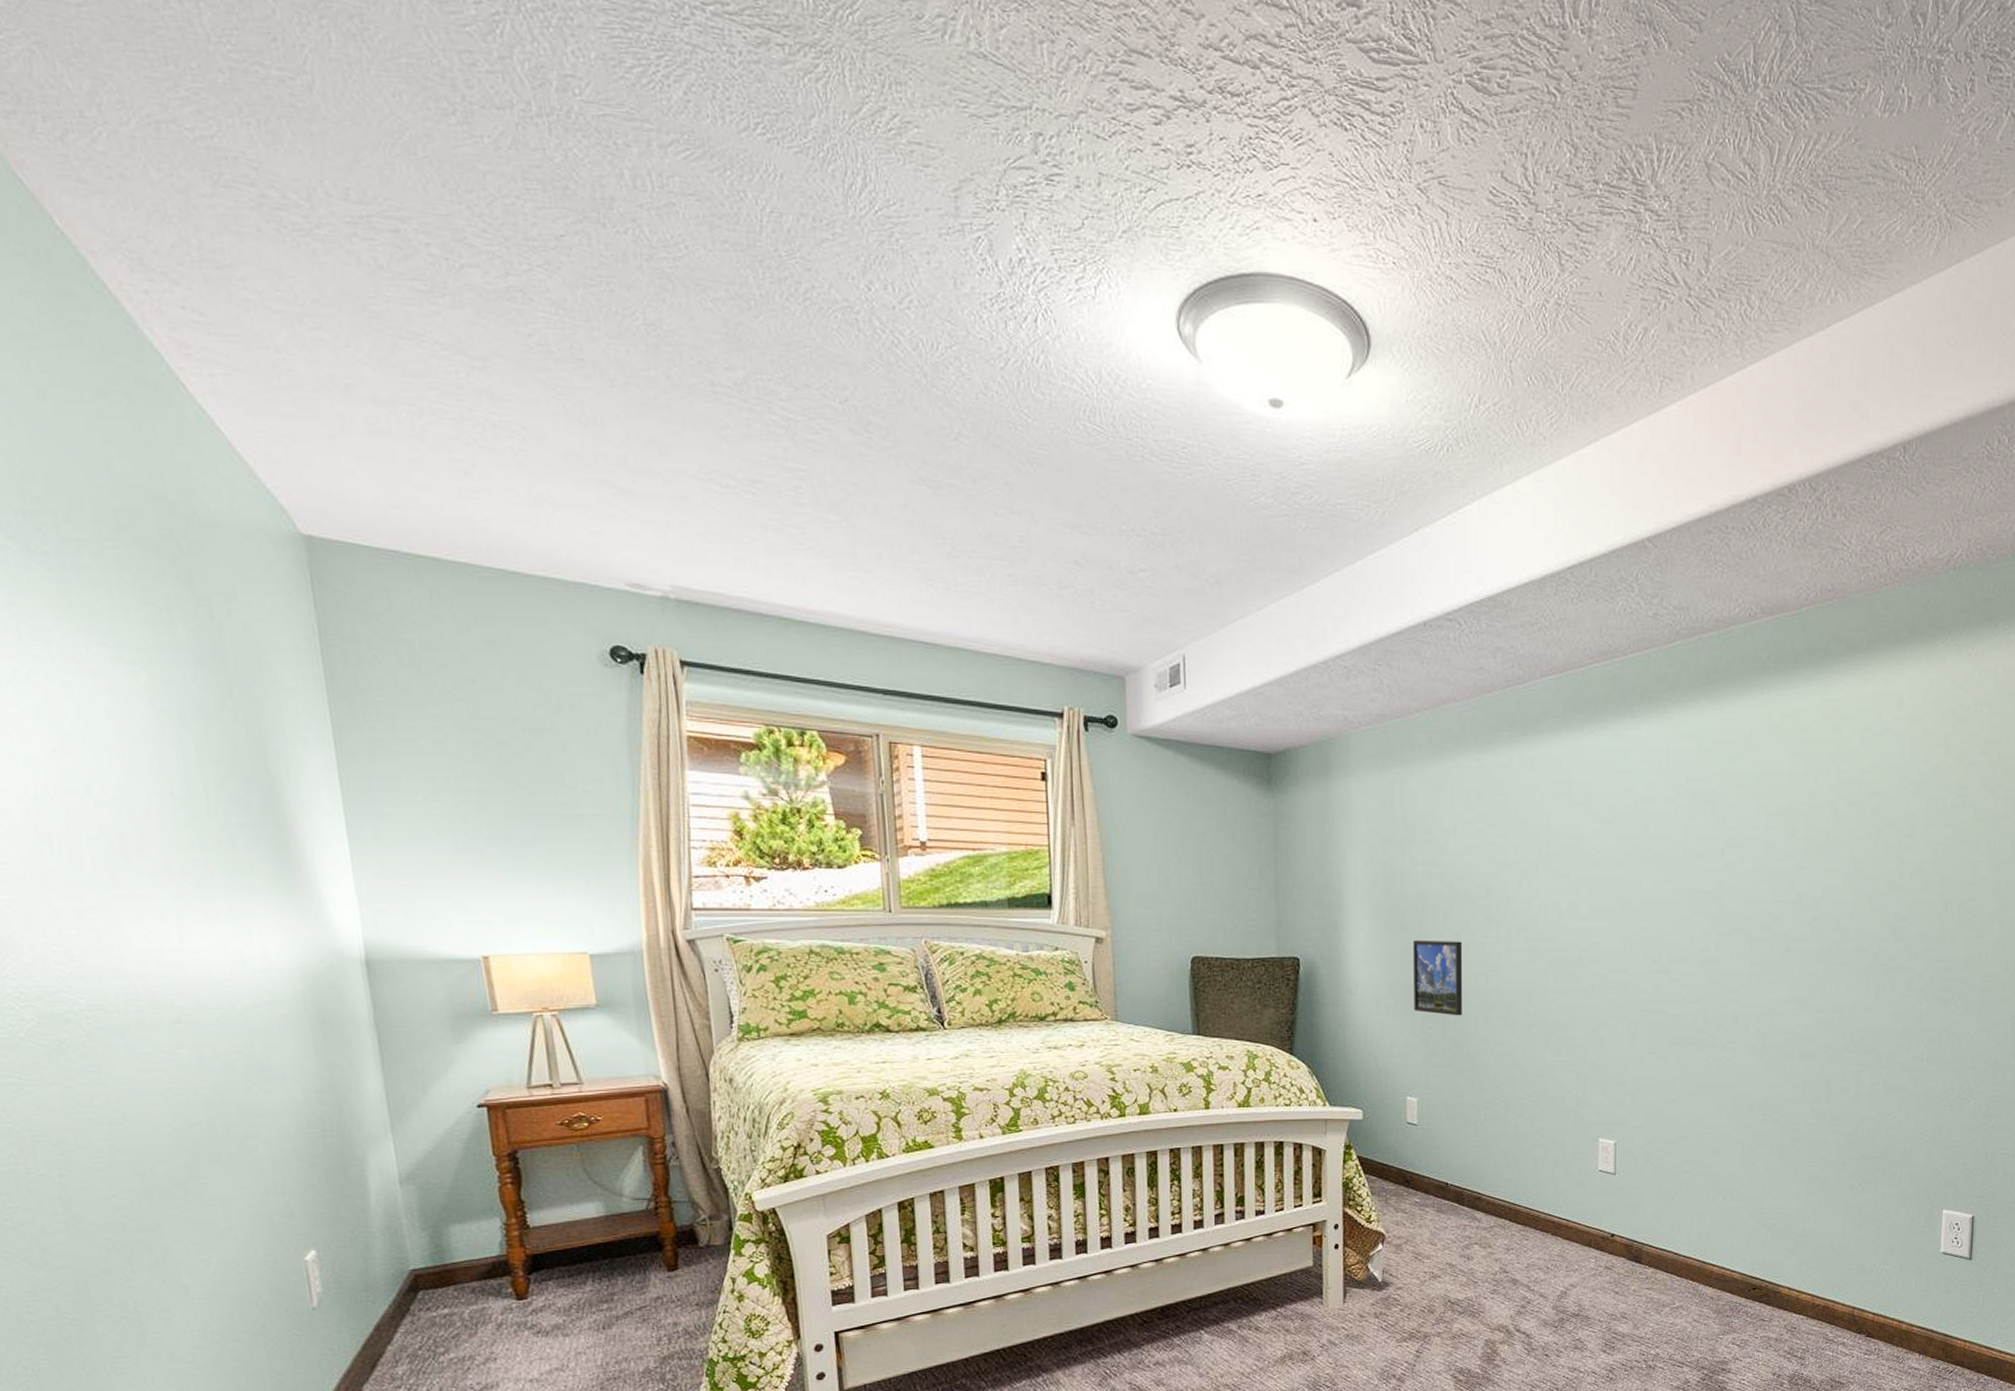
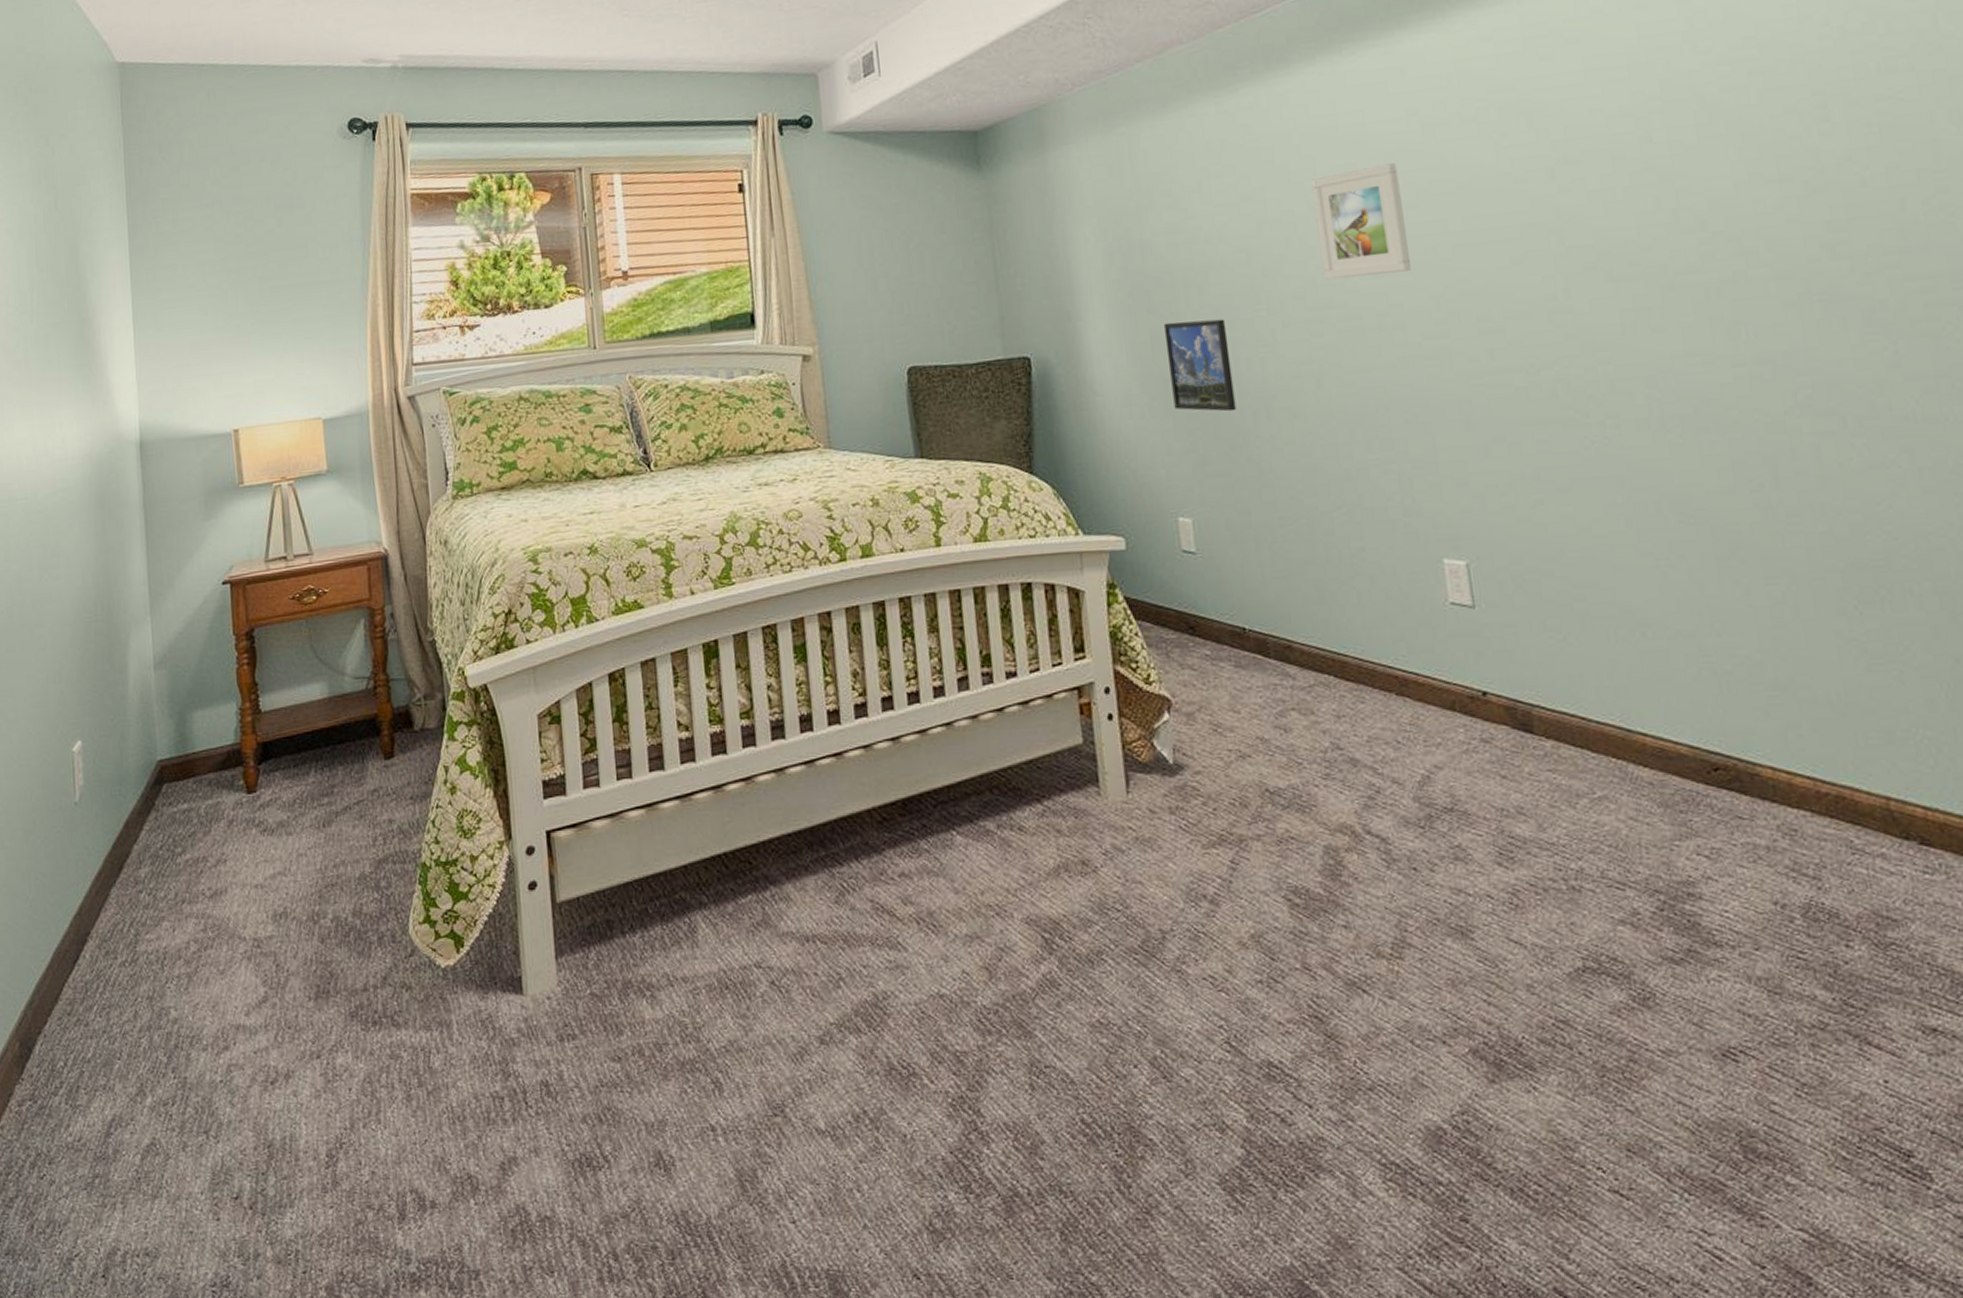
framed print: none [1543,829,1611,918] -> present [1311,163,1412,281]

